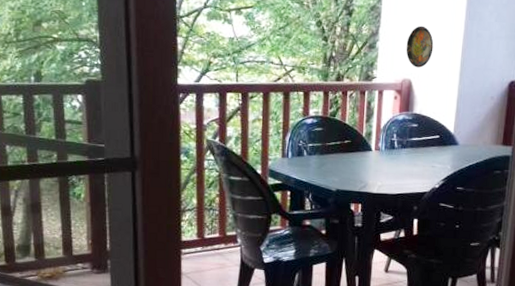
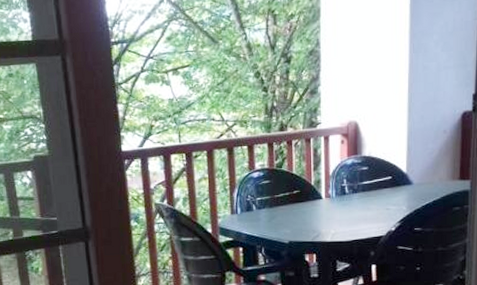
decorative plate: present [406,25,434,68] -> none [349,64,378,109]

